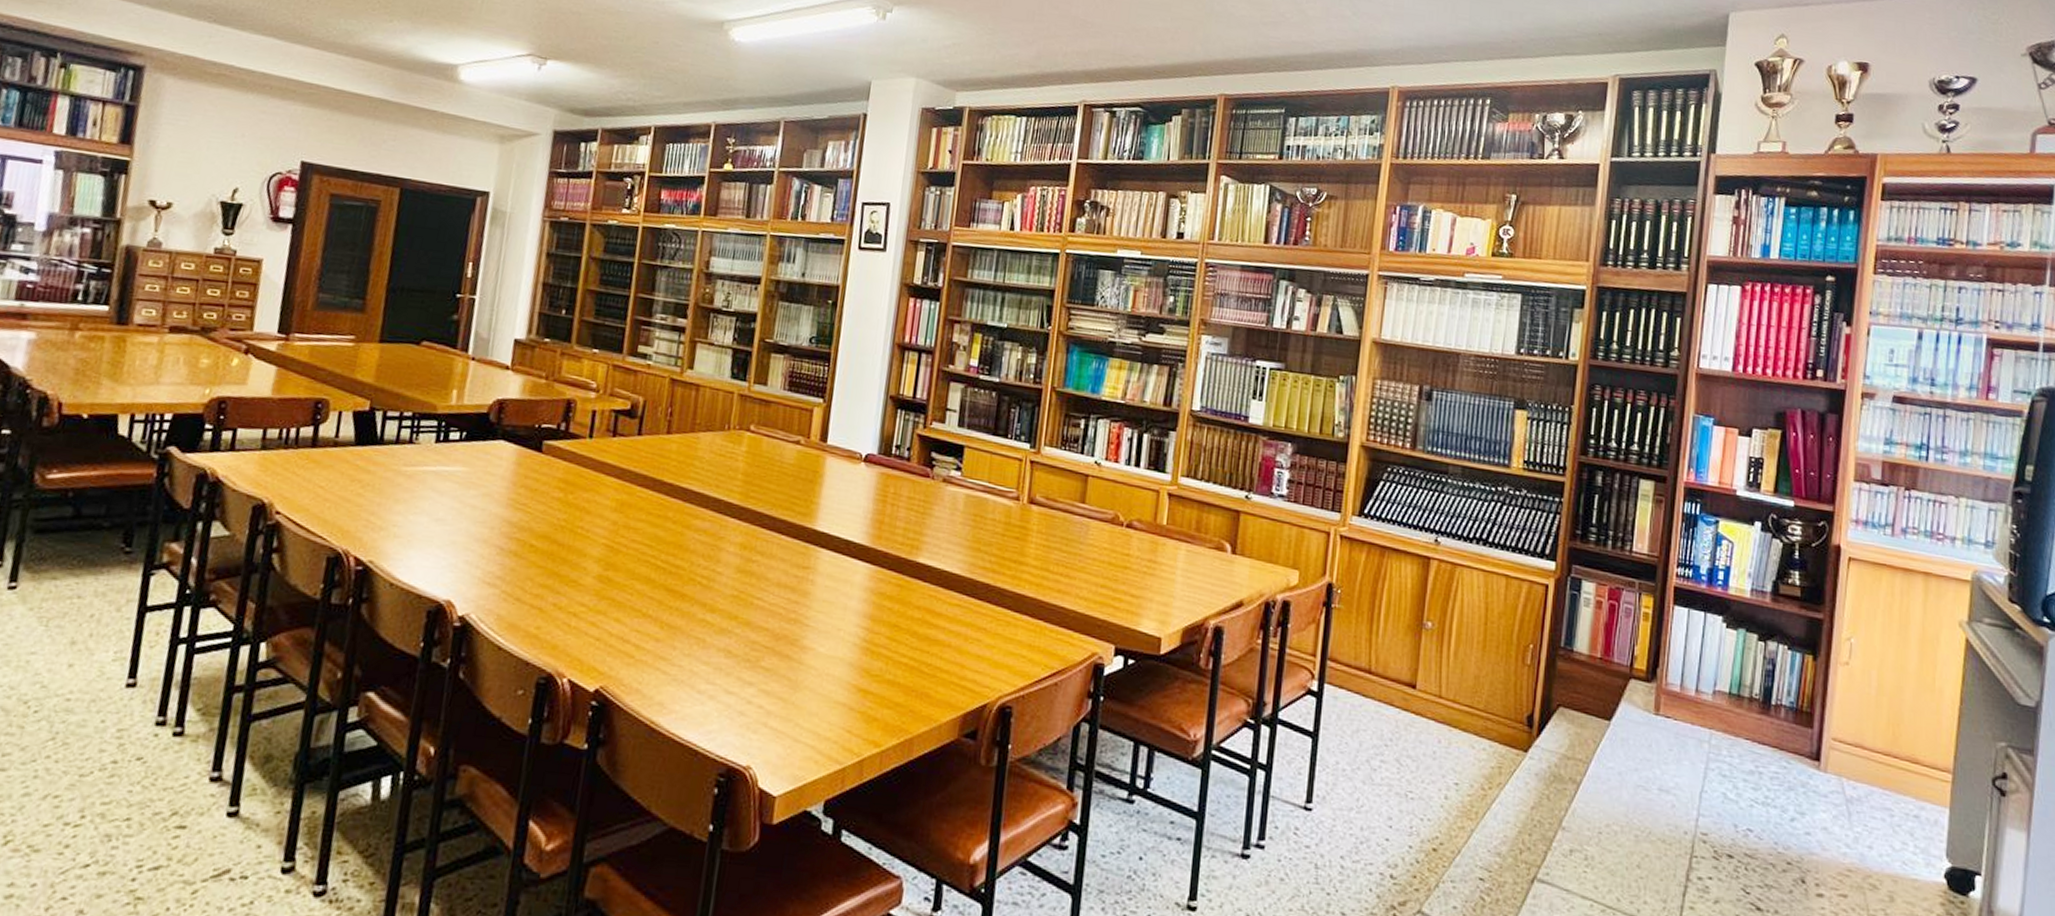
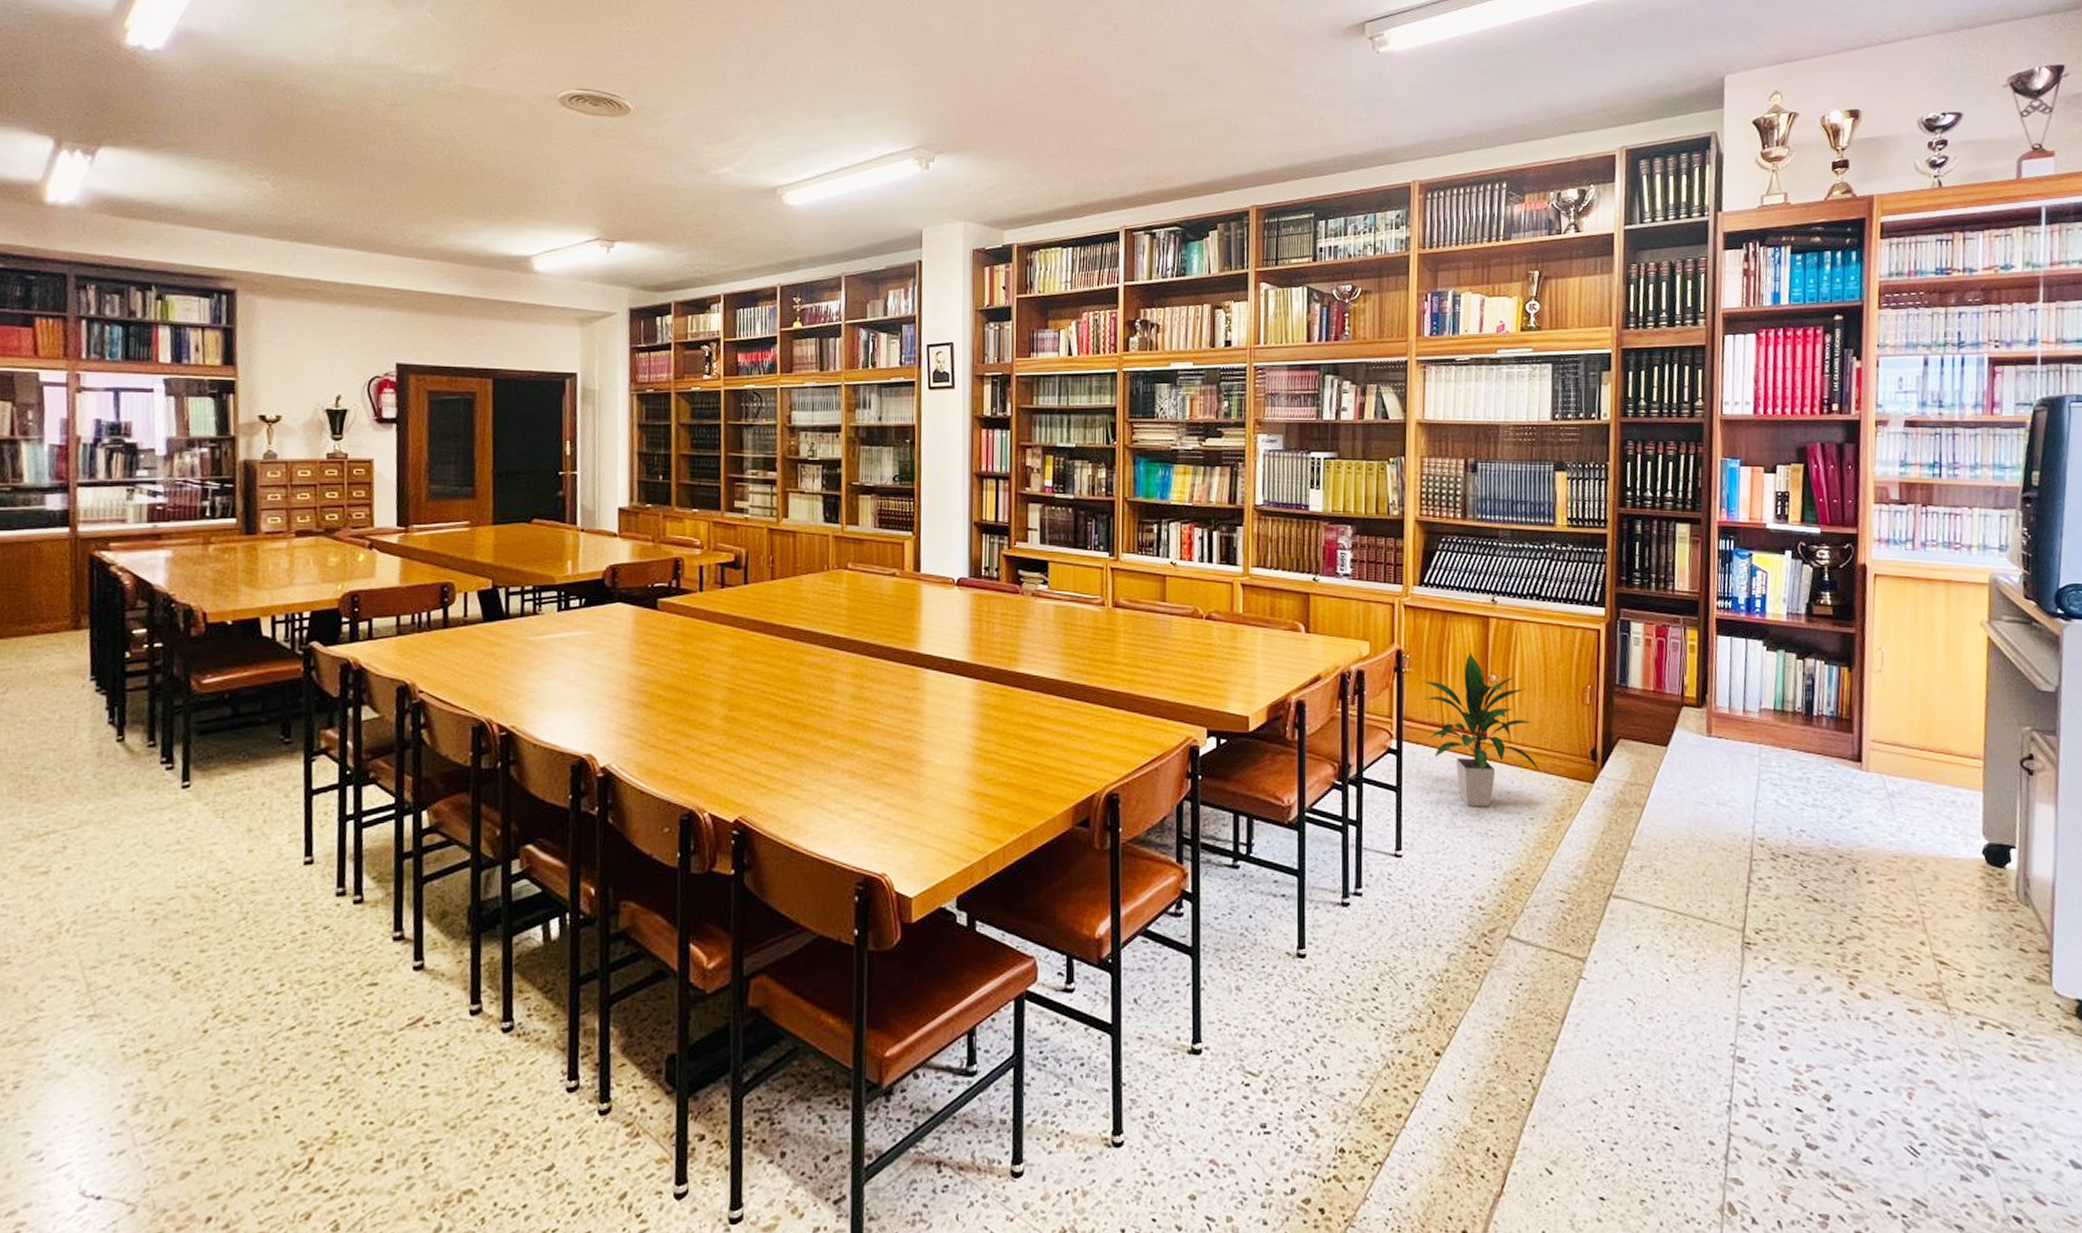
indoor plant: none [1349,594,1472,766] -> present [1419,652,1542,807]

